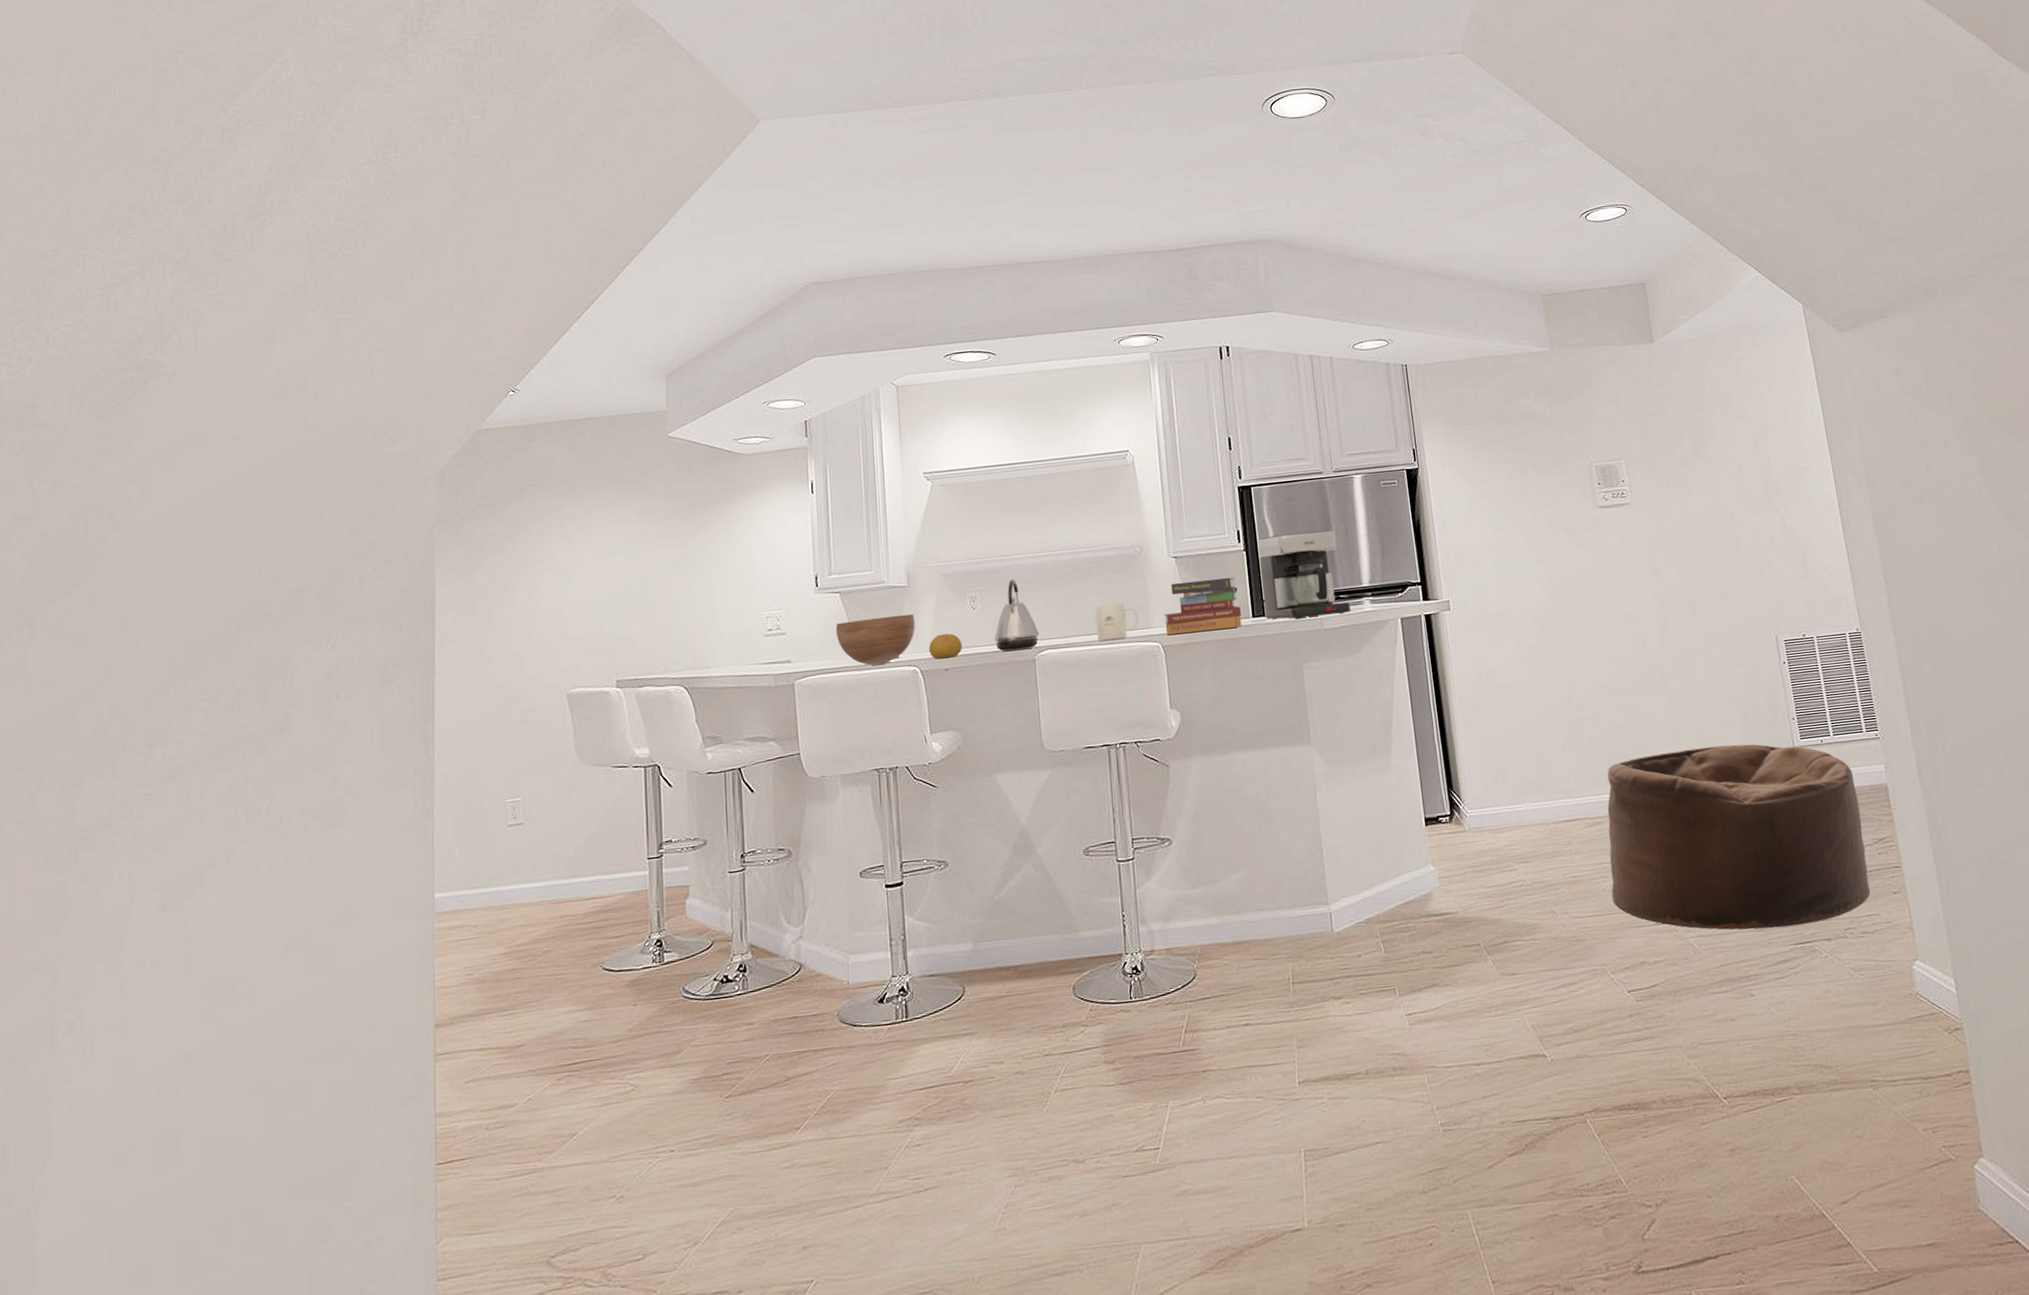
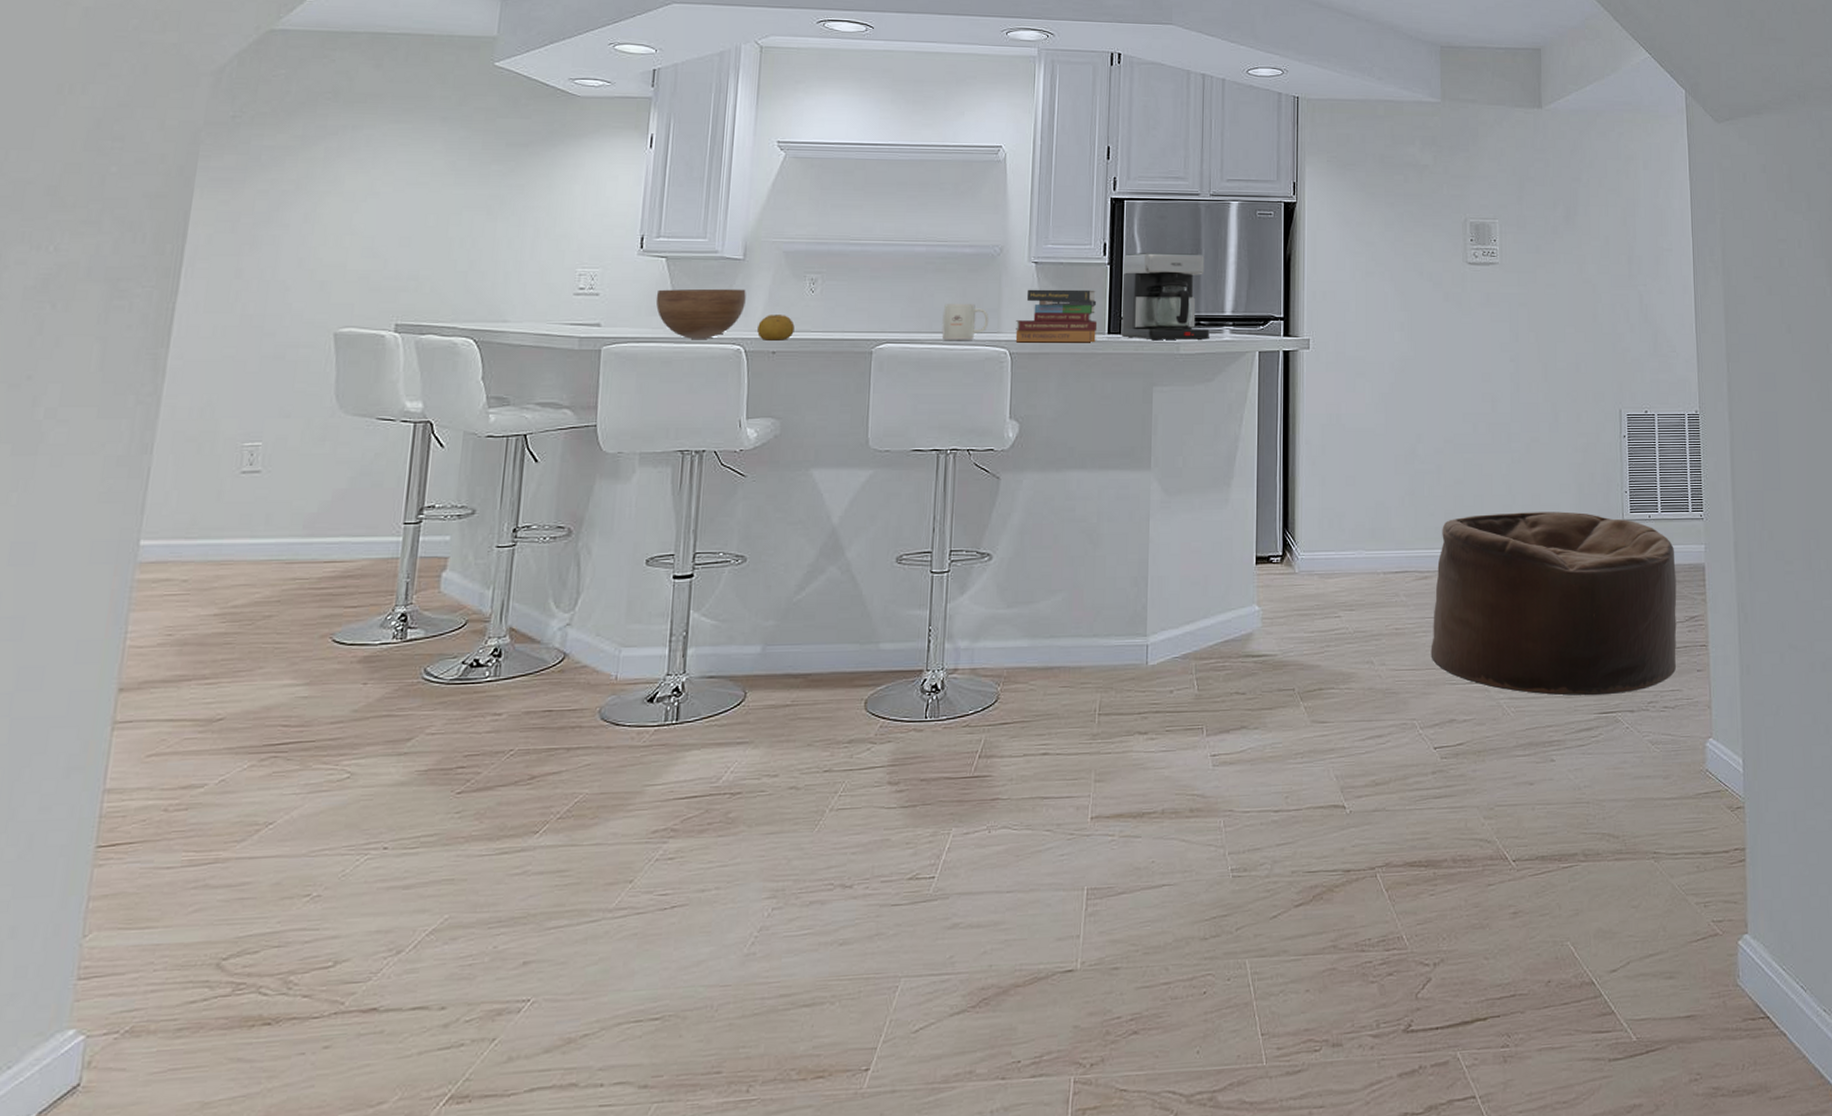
kettle: present [993,578,1040,651] -> none [829,265,881,340]

